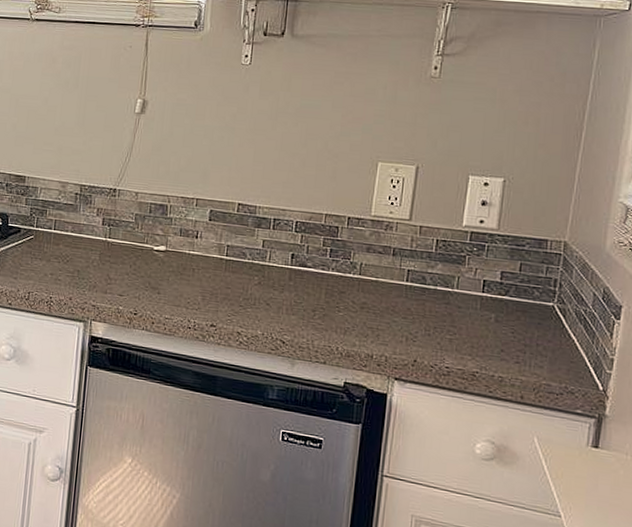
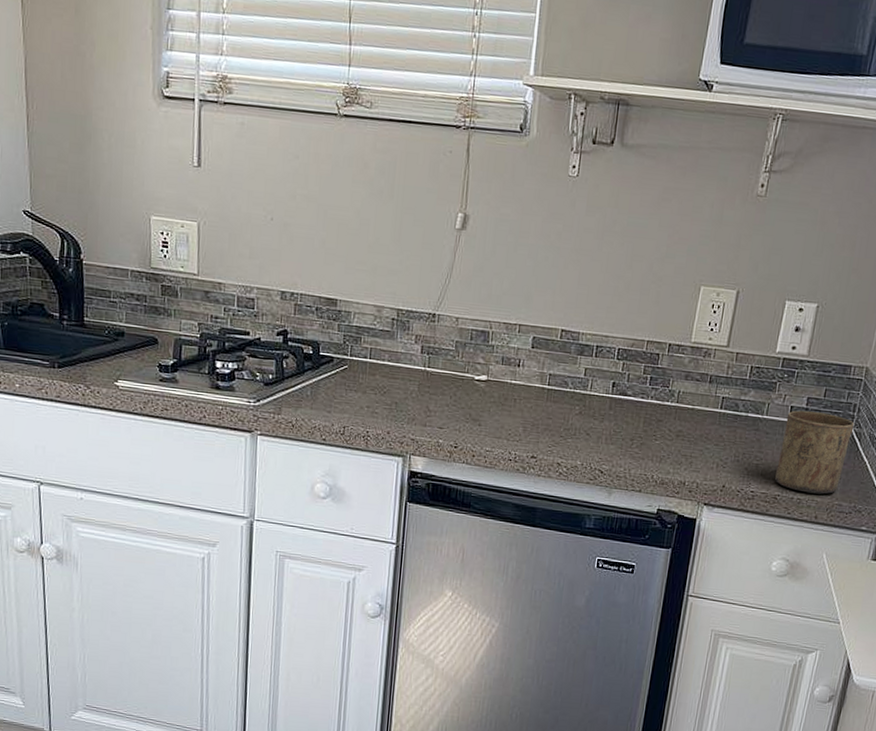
cup: none [471,284,557,373] -> present [774,410,855,495]

